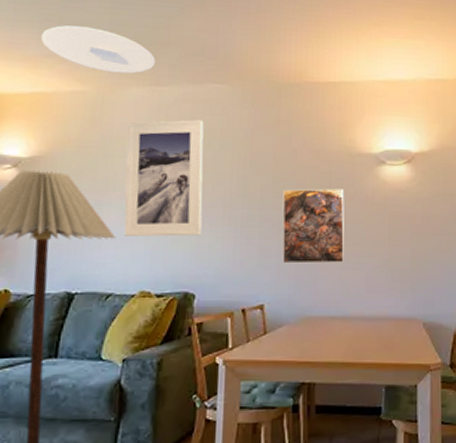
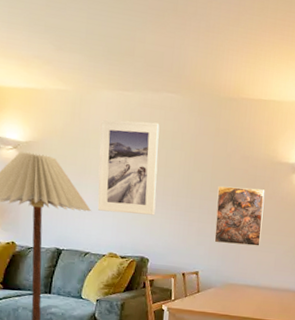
ceiling light: present [41,25,155,74] -> none [31,30,123,79]

